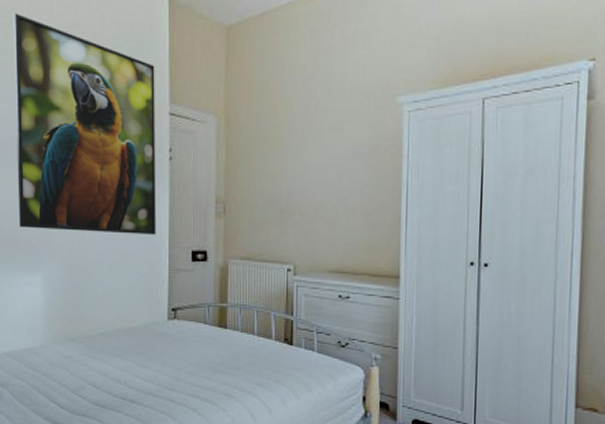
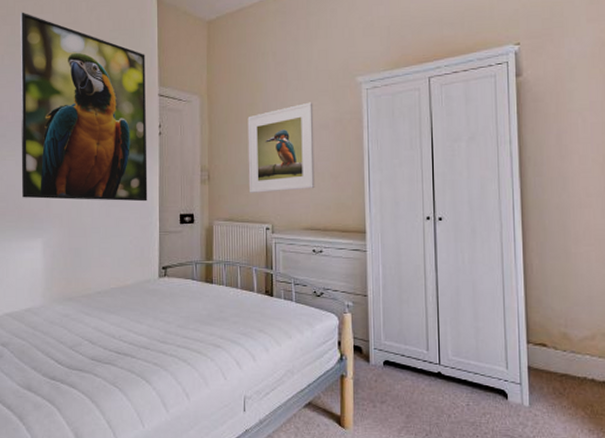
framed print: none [269,125,346,229] -> present [247,102,315,193]

